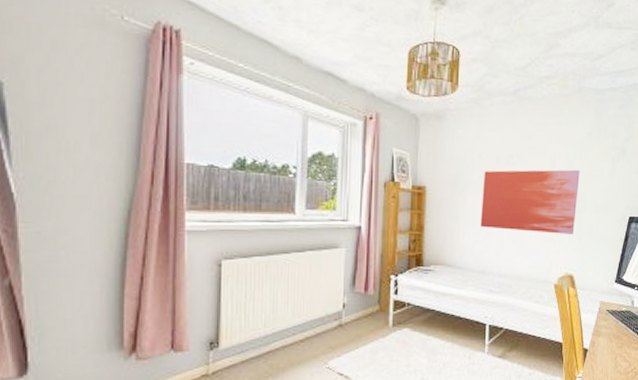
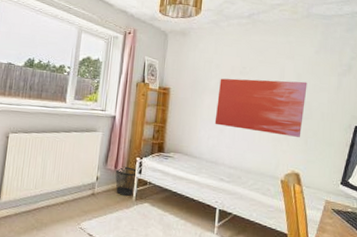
wastebasket: none [366,287,393,322] -> present [115,166,138,196]

